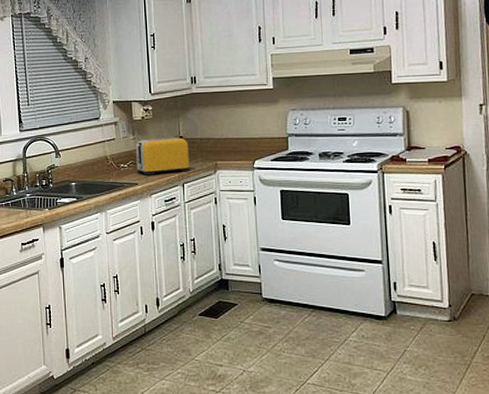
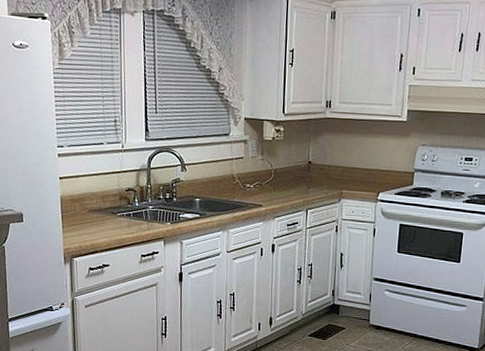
toaster: present [136,137,189,175] -> none [262,161,317,198]

